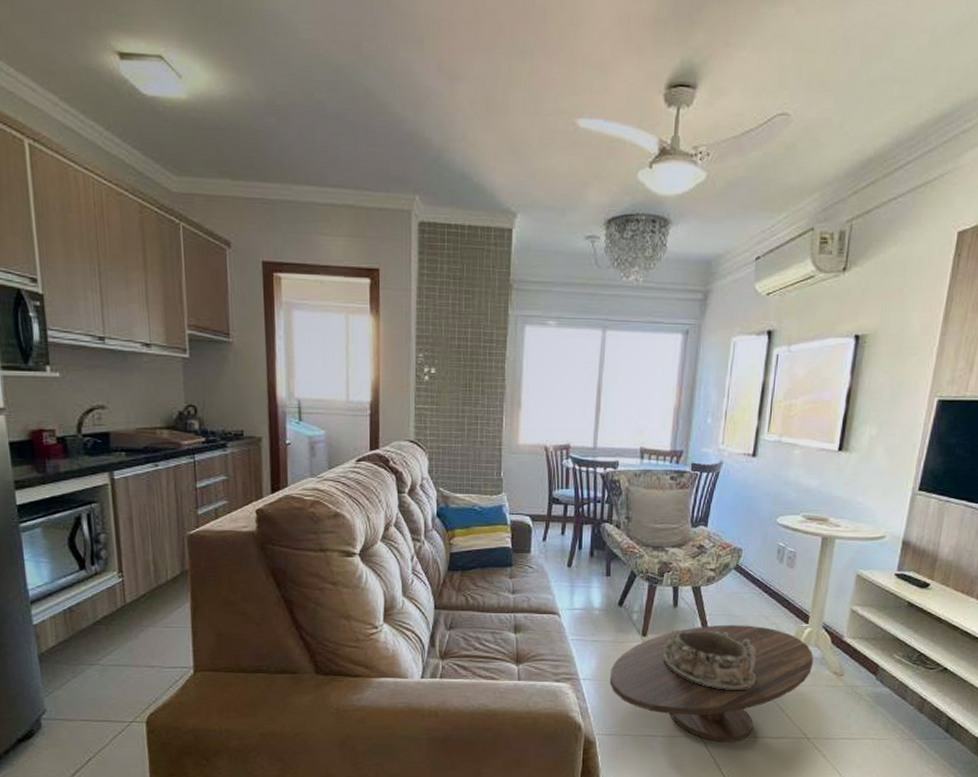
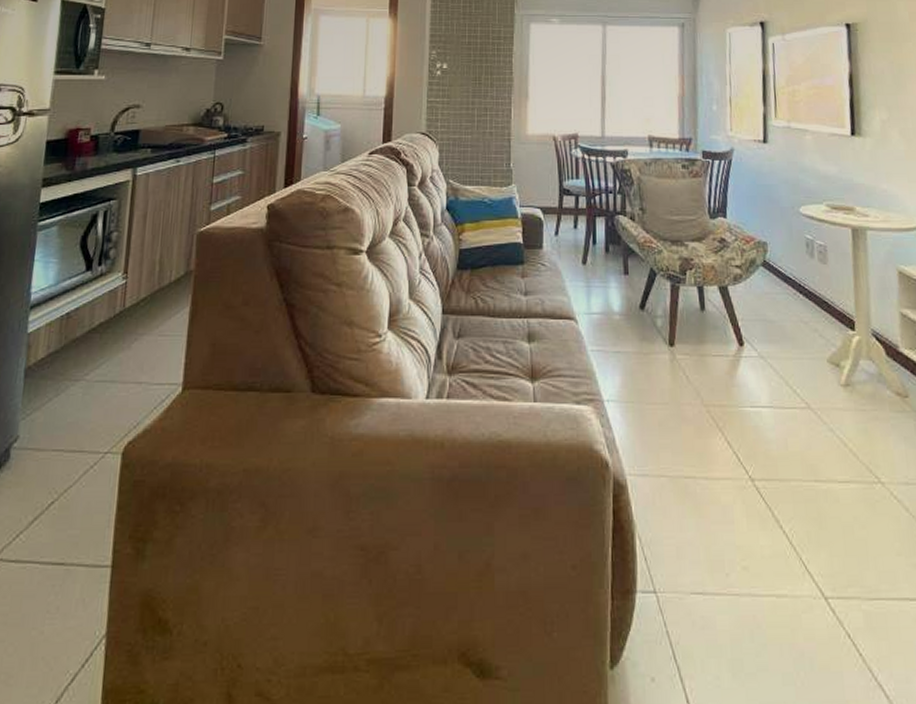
coffee table: present [609,625,814,742] -> none [637,332,870,487]
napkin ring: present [663,628,756,691] -> none [696,336,807,417]

